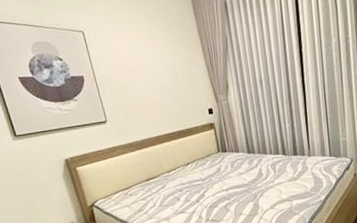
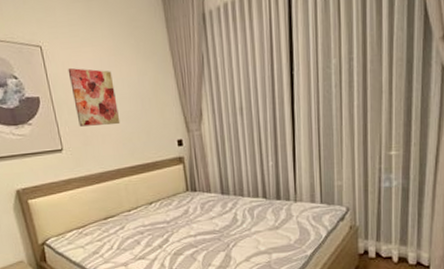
wall art: none [108,49,158,101] -> present [68,67,121,127]

